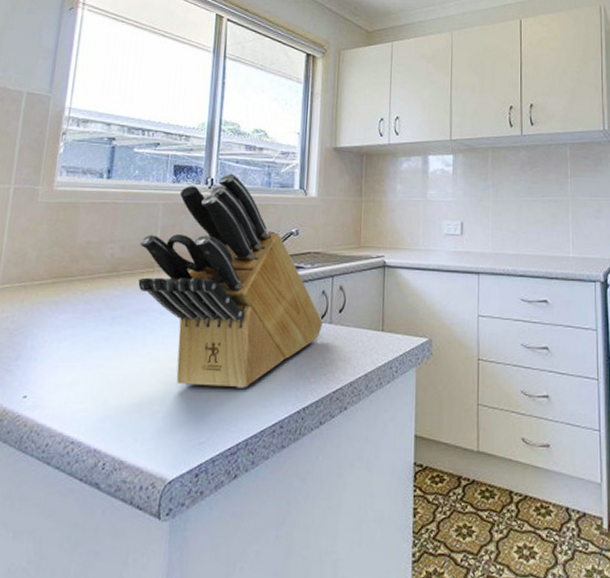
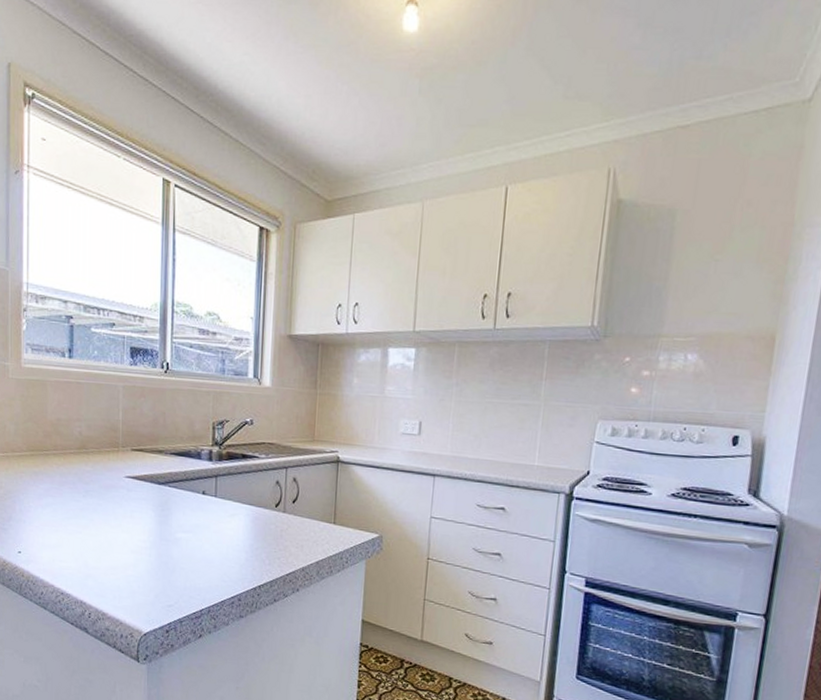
knife block: present [138,173,323,388] -> none [104,358,277,563]

